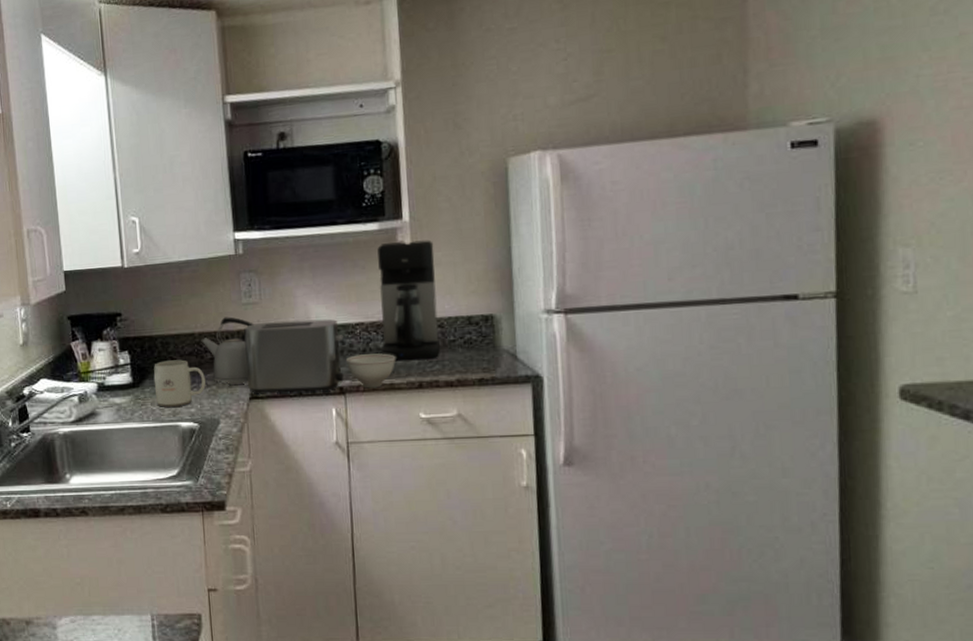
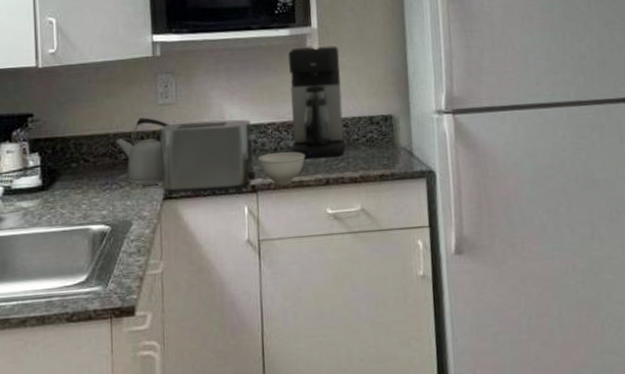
mug: present [153,359,206,407] -> none [64,161,119,210]

